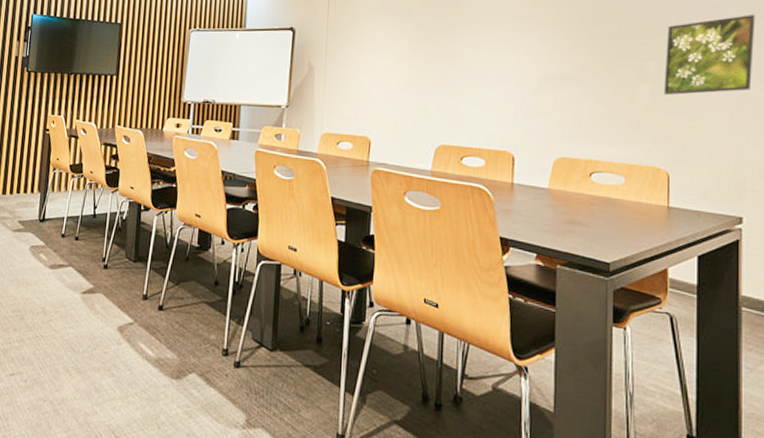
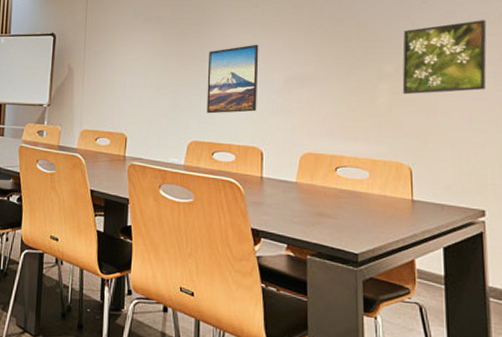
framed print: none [456,40,514,116] -> present [207,44,259,114]

